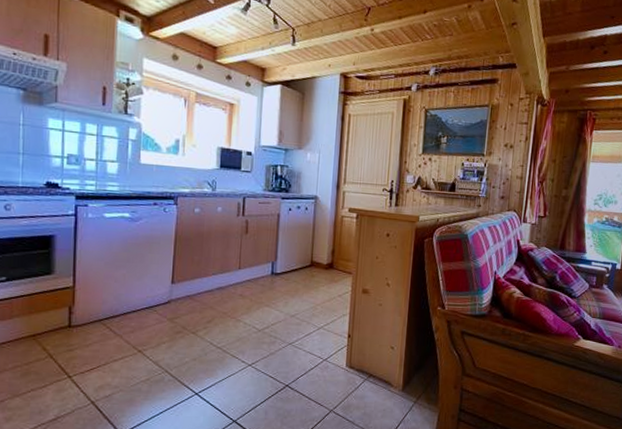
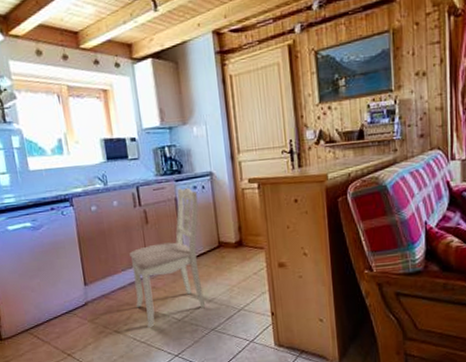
dining chair: none [220,205,300,335] -> present [129,187,206,329]

